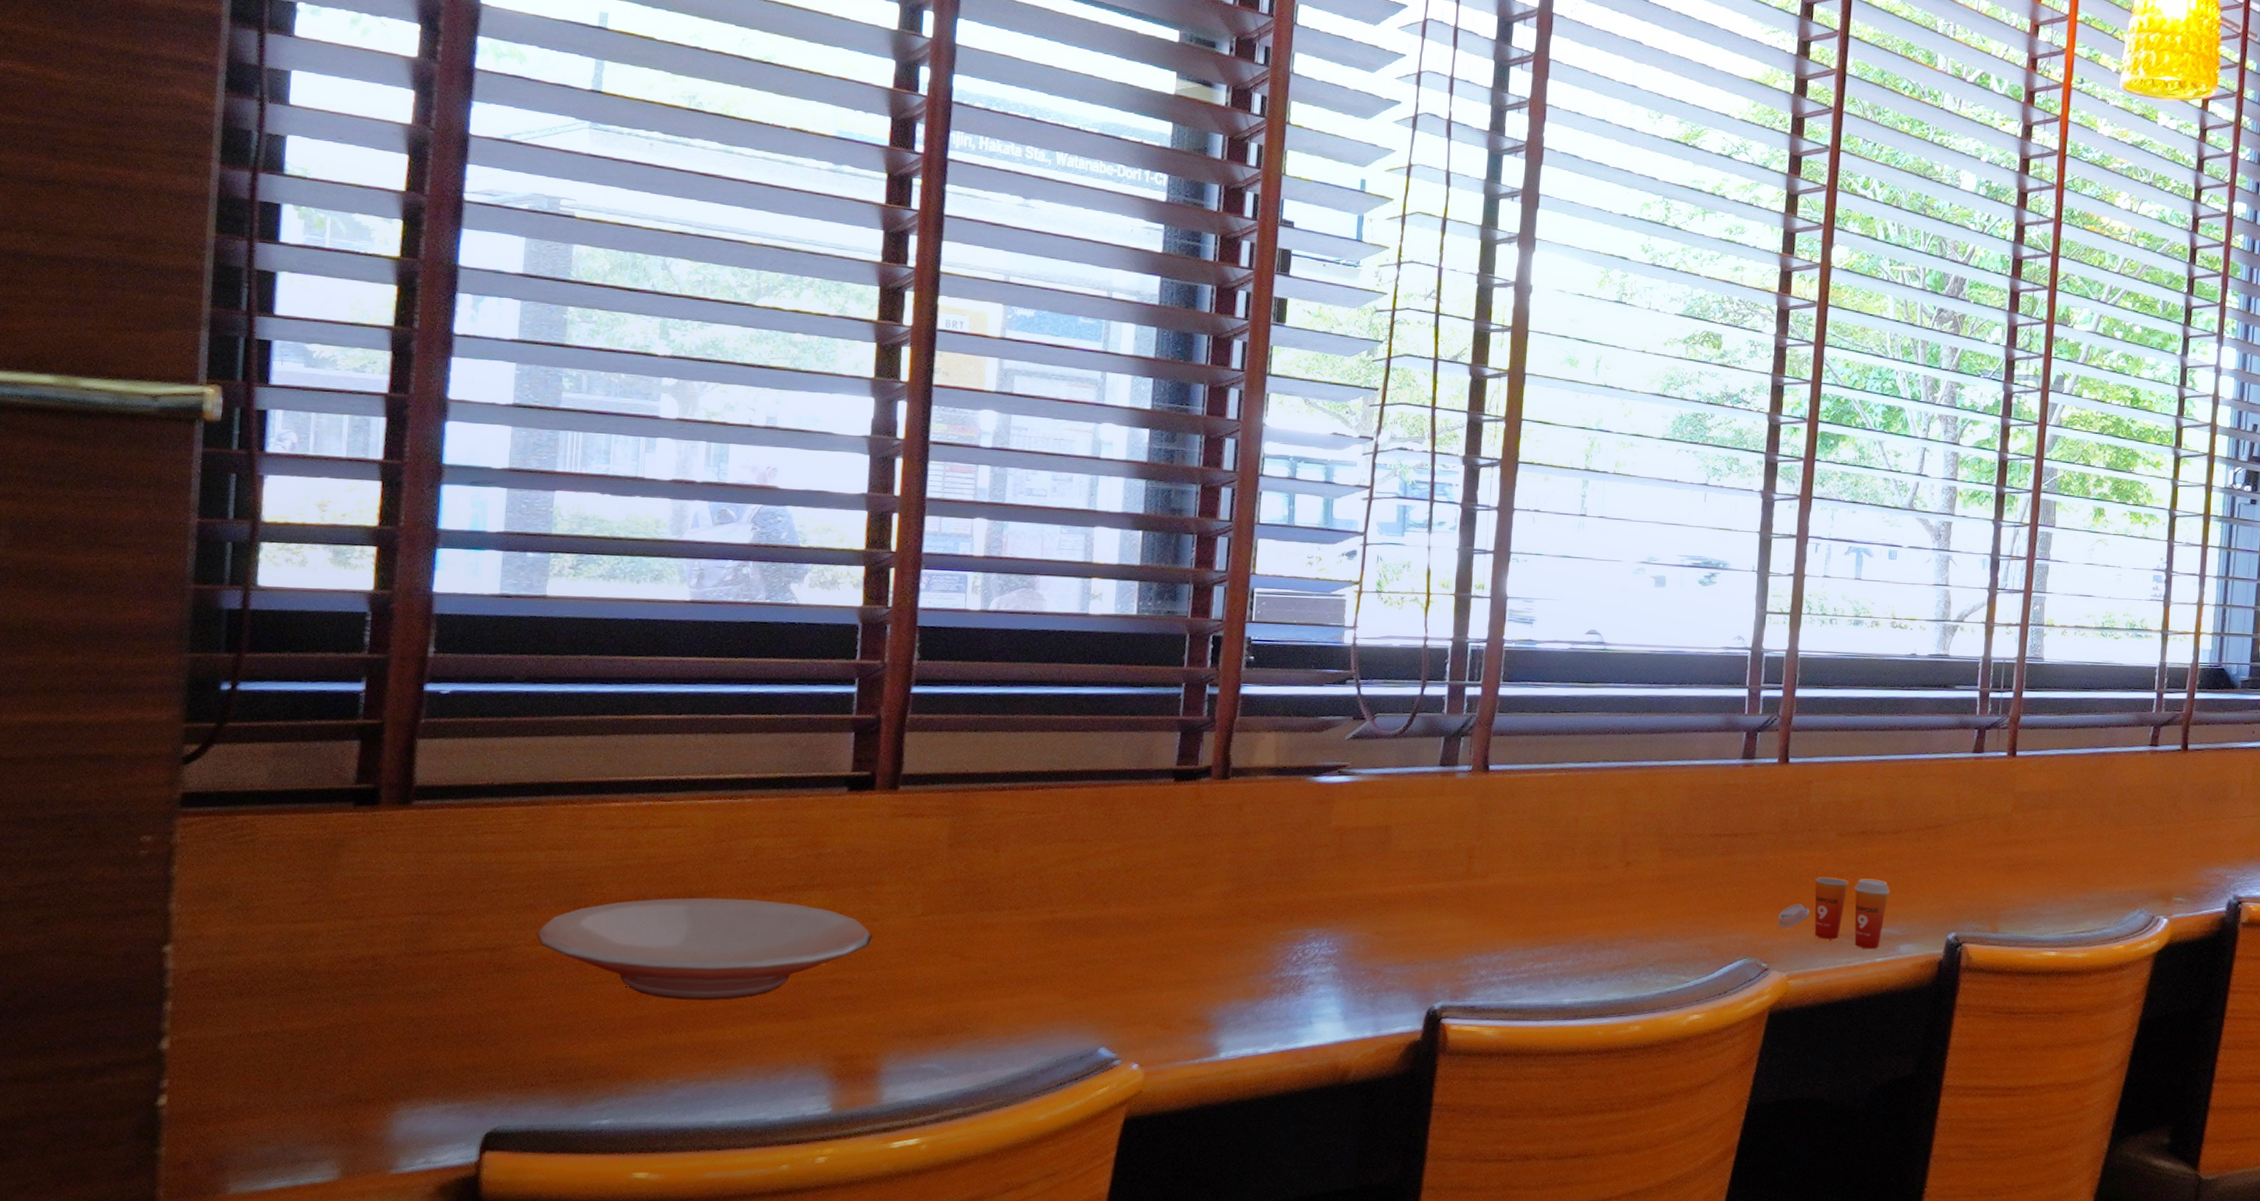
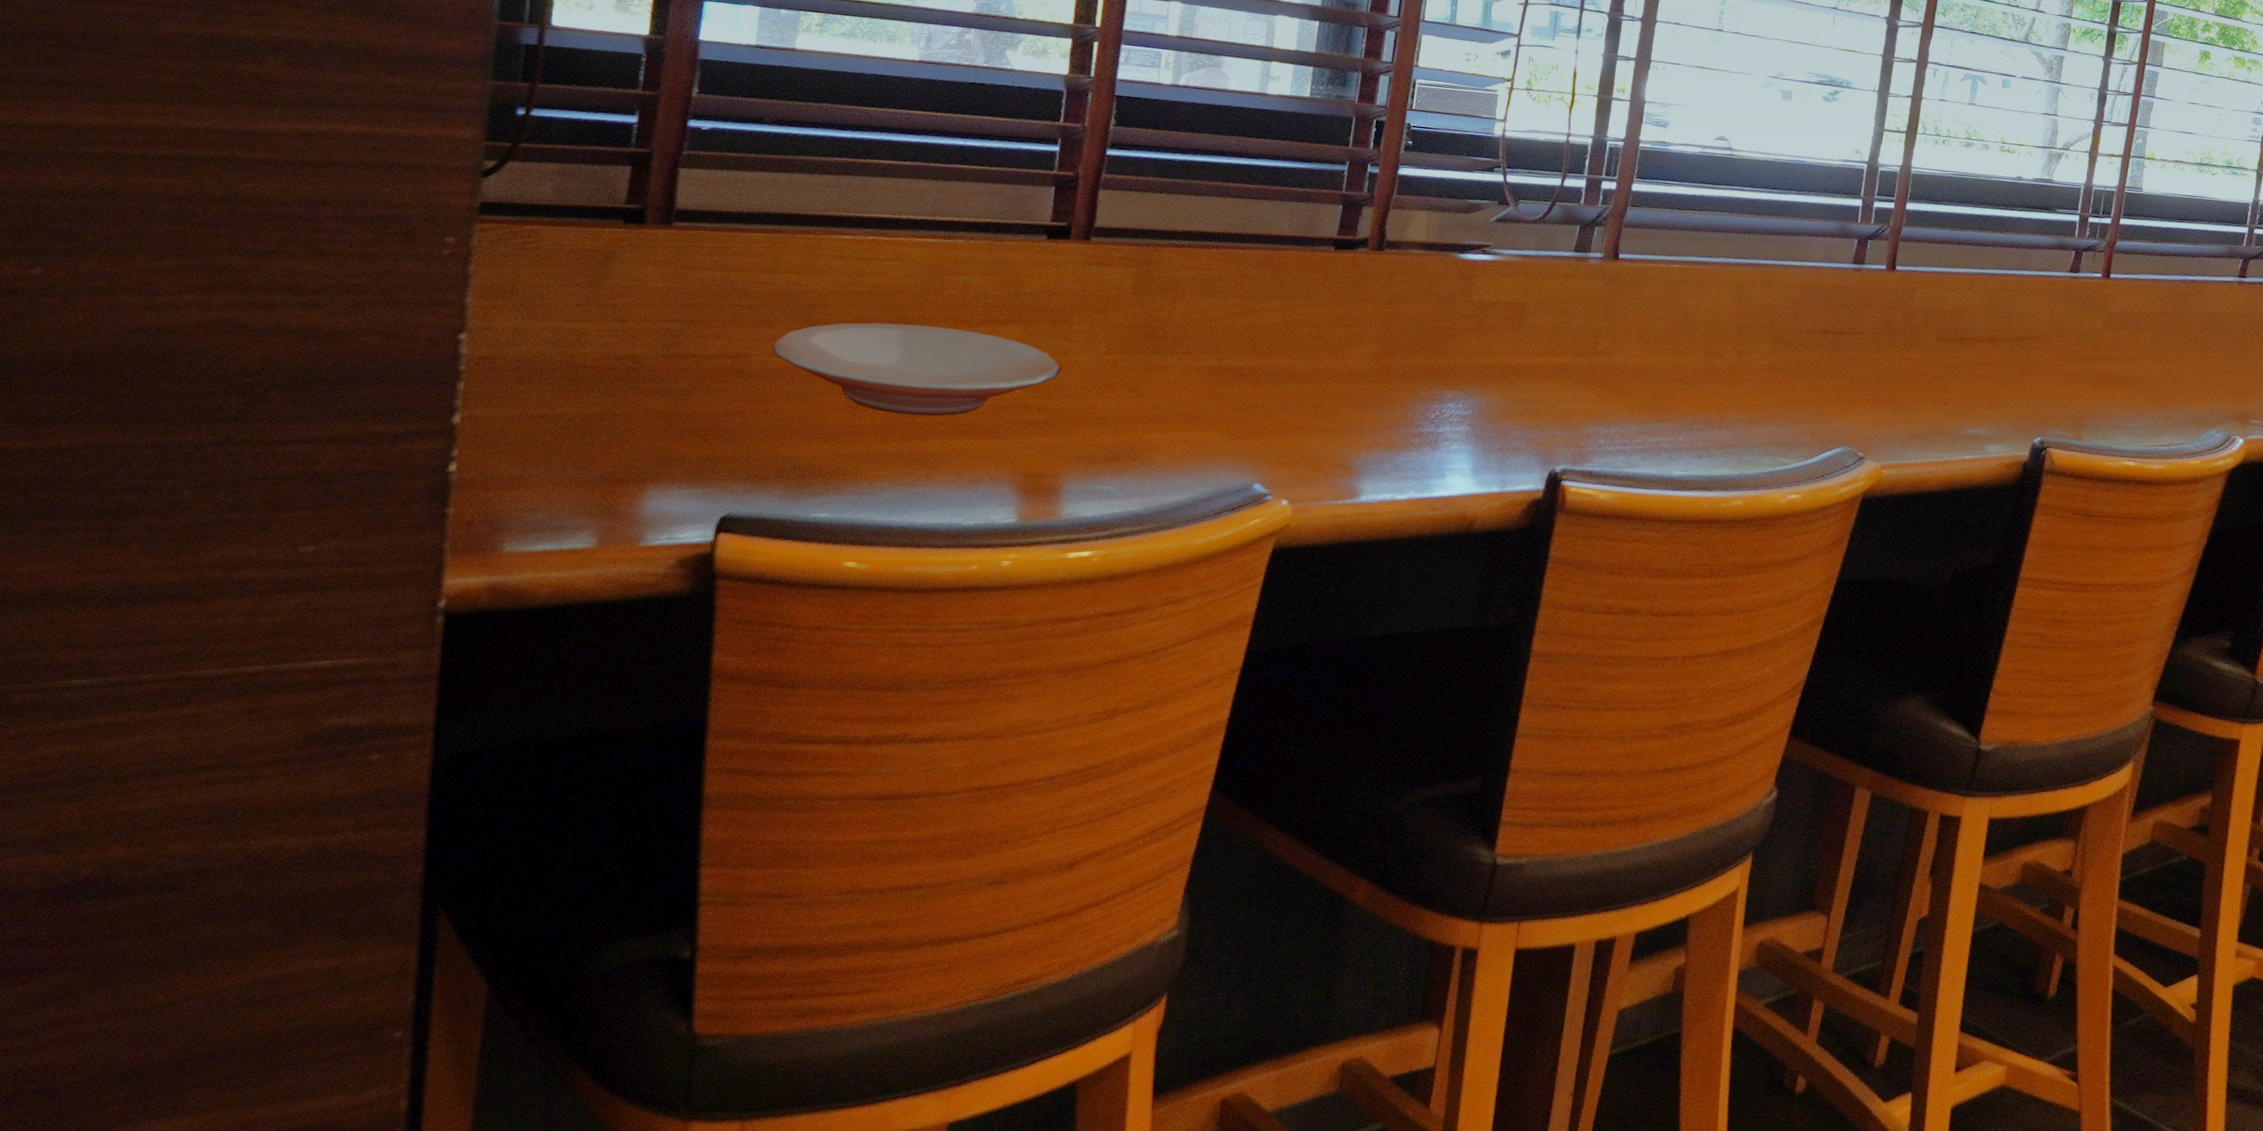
beverage cup: present [1777,878,1891,950] -> none [1875,377,1983,448]

